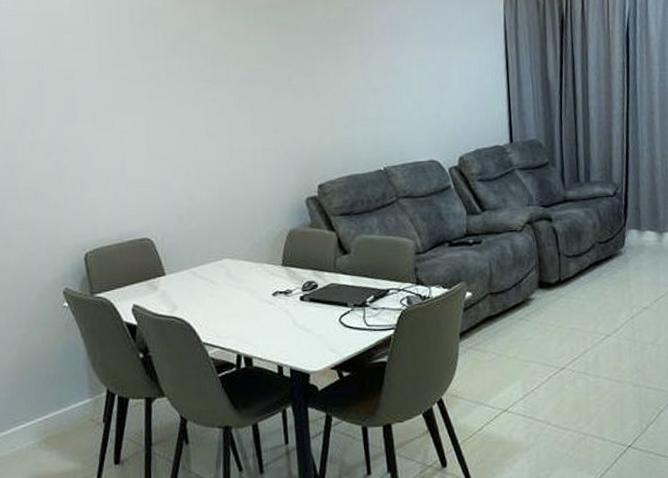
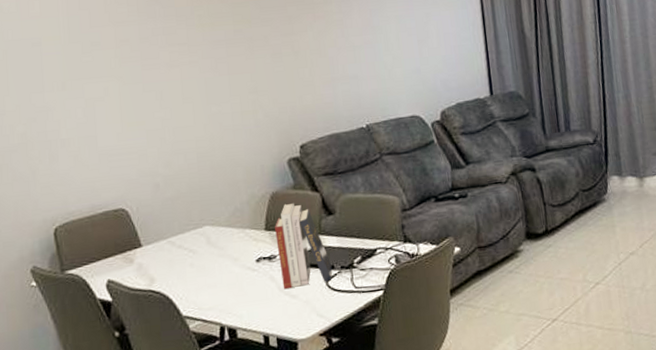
books: none [291,240,346,323] -> present [275,202,333,290]

